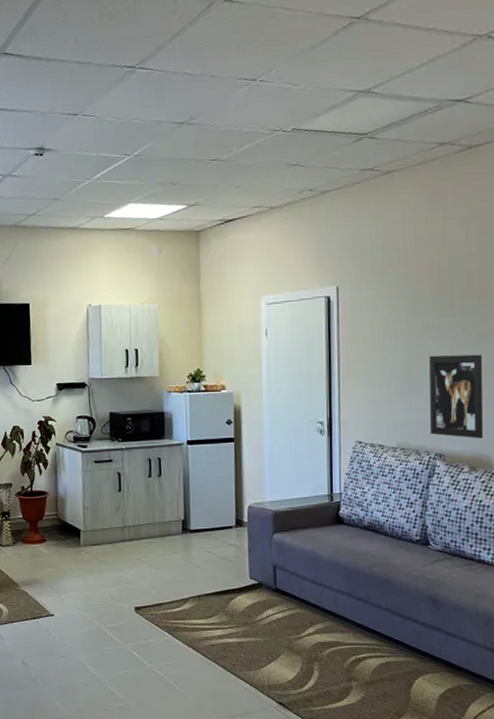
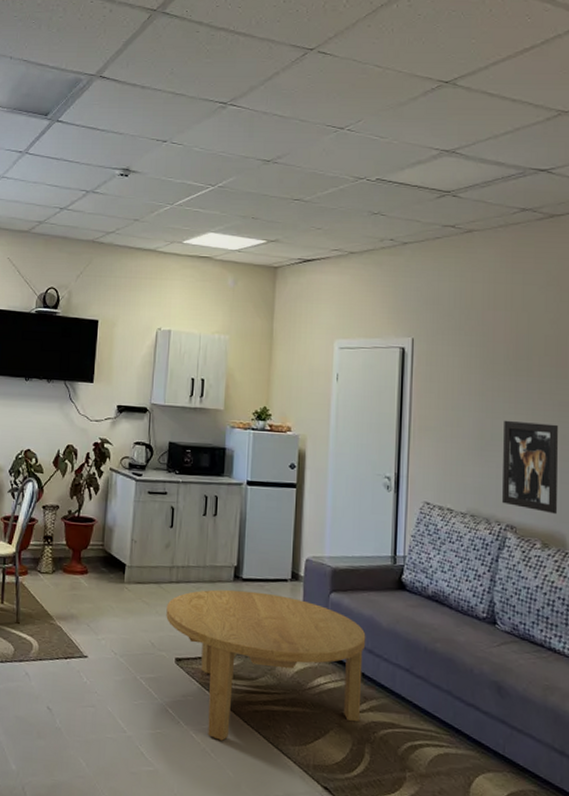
coffee table: none [122,540,309,673] -> present [166,589,366,741]

